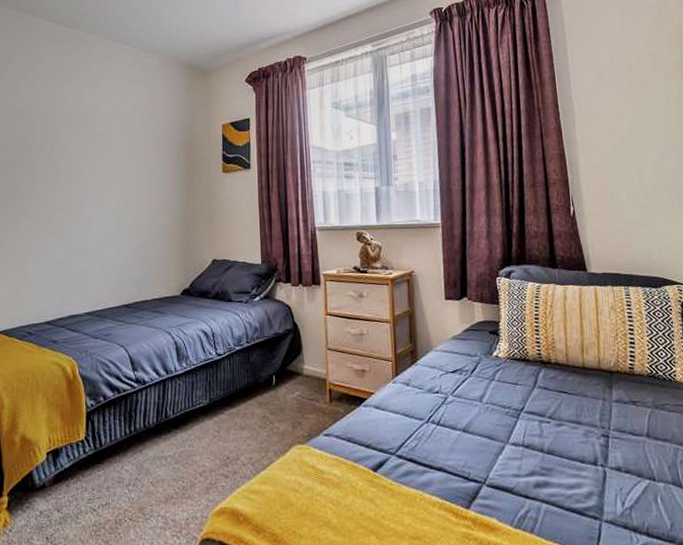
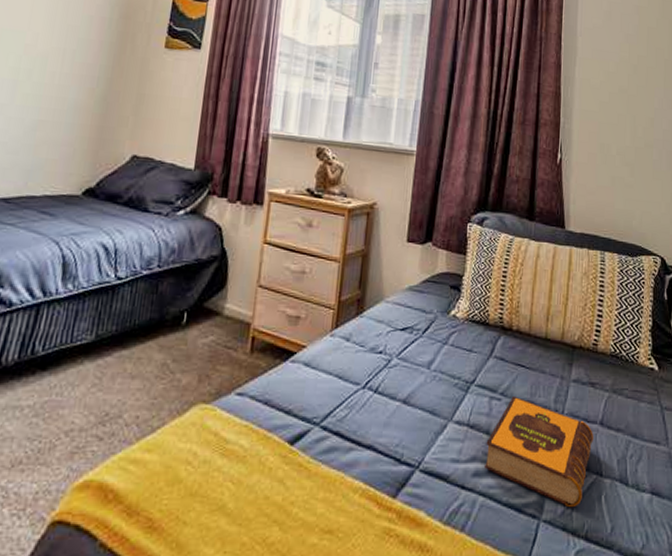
hardback book: none [542,418,643,509] -> present [485,395,594,508]

